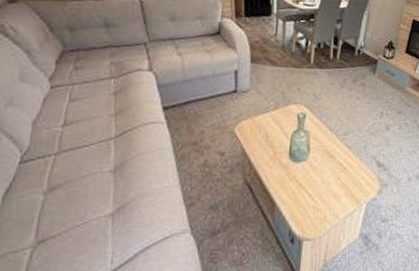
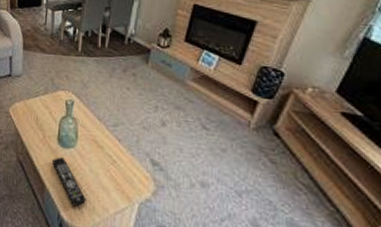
remote control: none [283,172,318,219] -> present [52,157,86,207]

